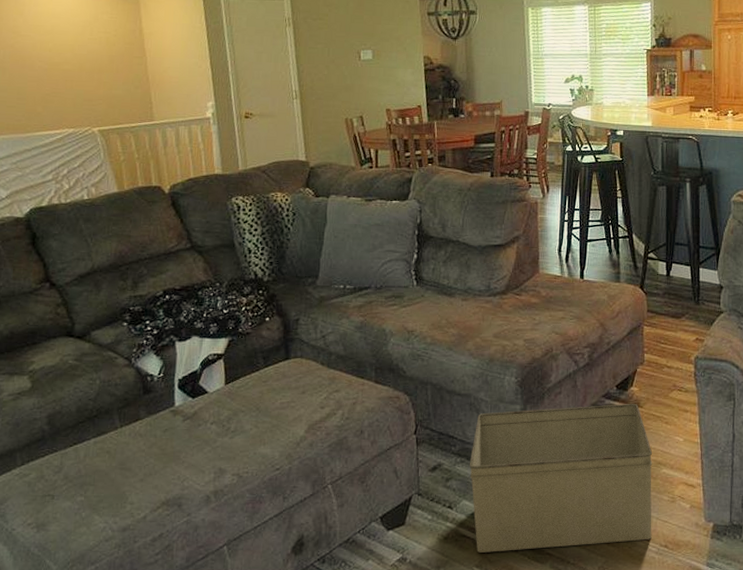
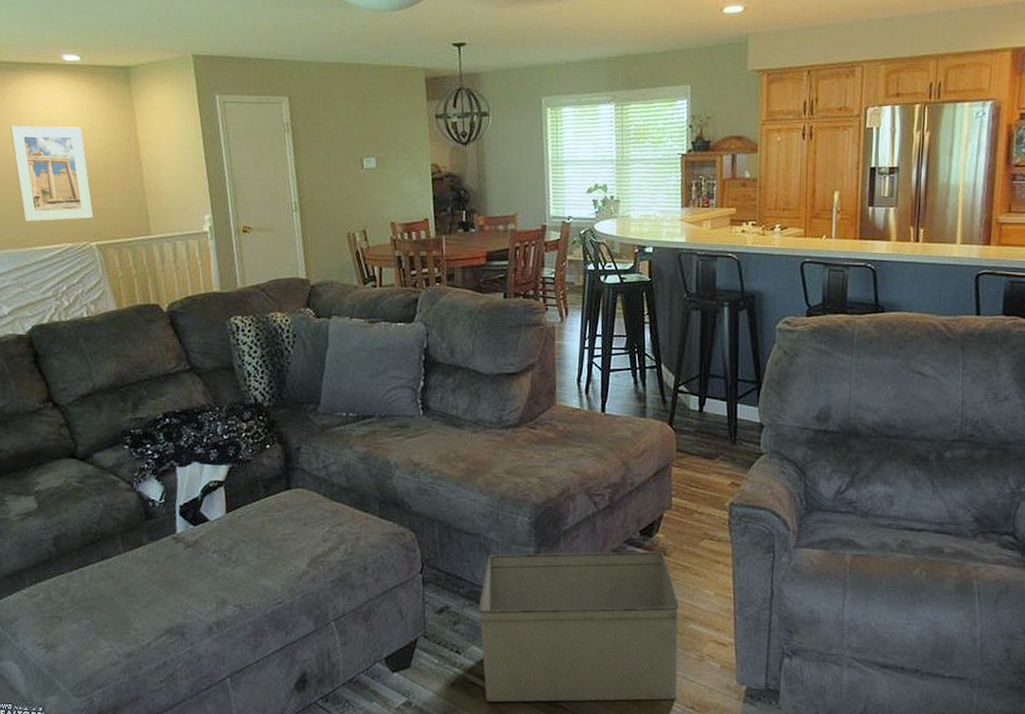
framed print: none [13,17,96,109] -> present [10,126,93,222]

